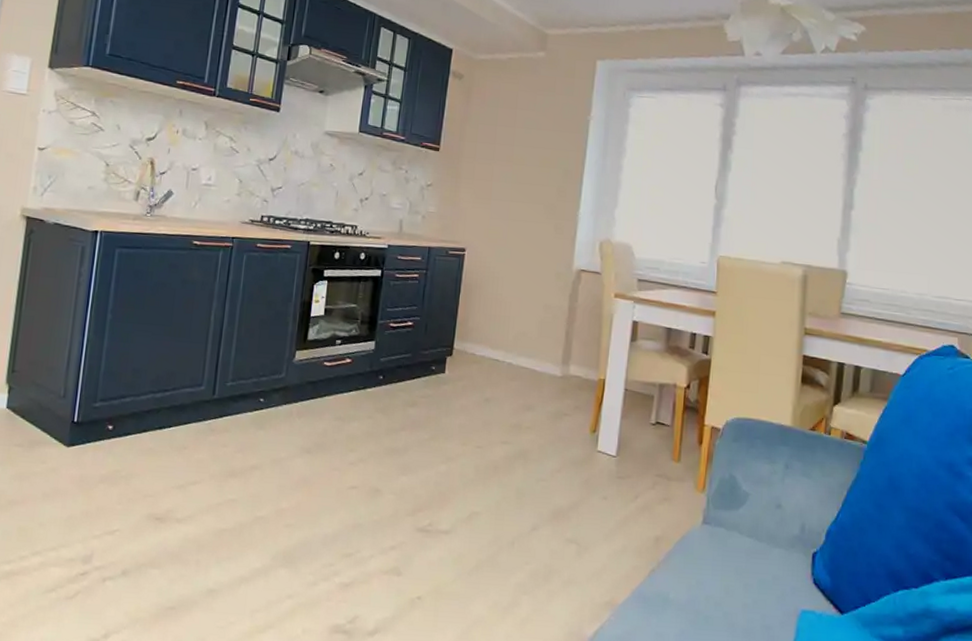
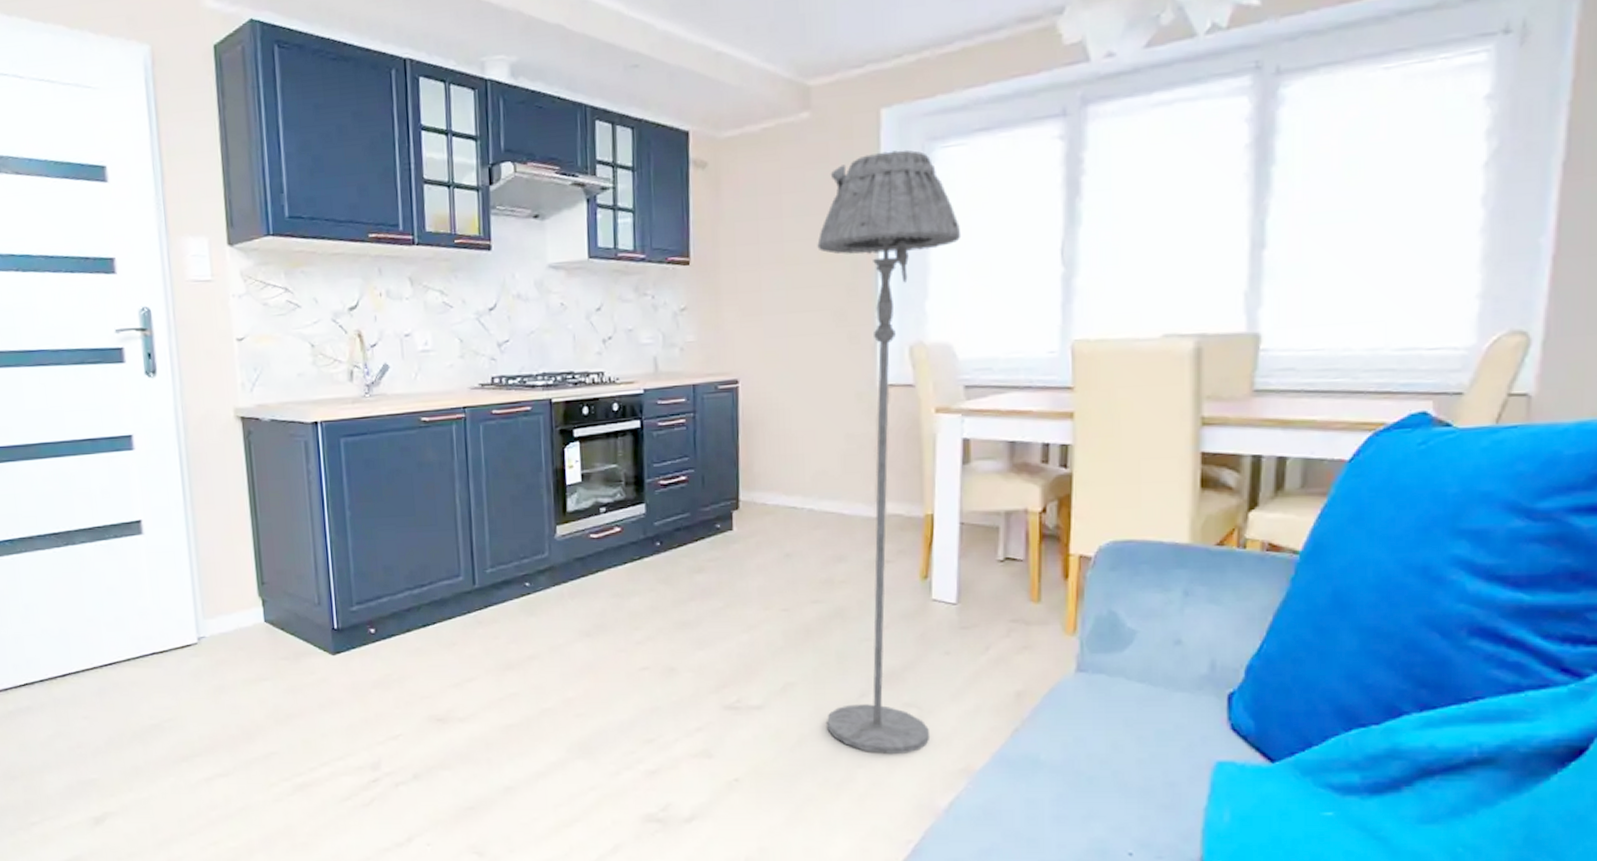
floor lamp: none [501,91,646,585] -> present [817,149,962,755]

